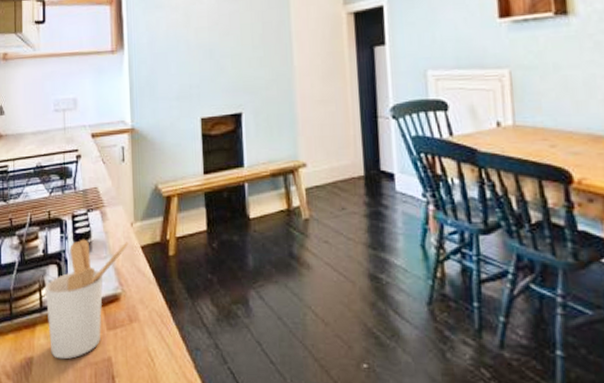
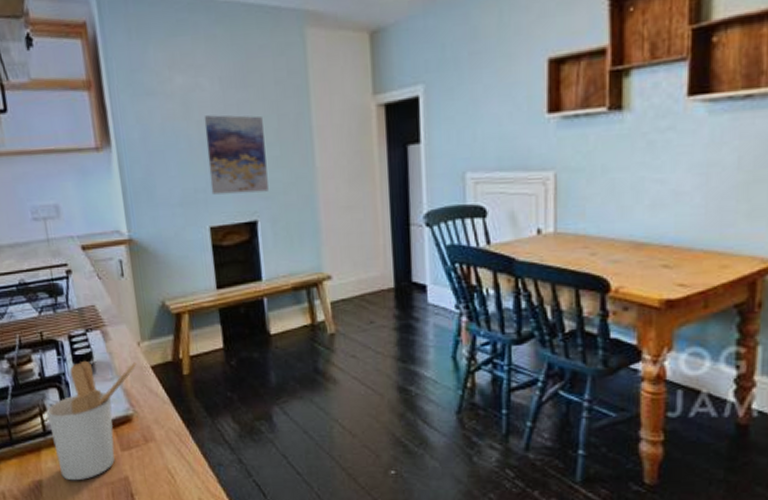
wall art: none [201,23,253,90] -> present [204,115,269,195]

